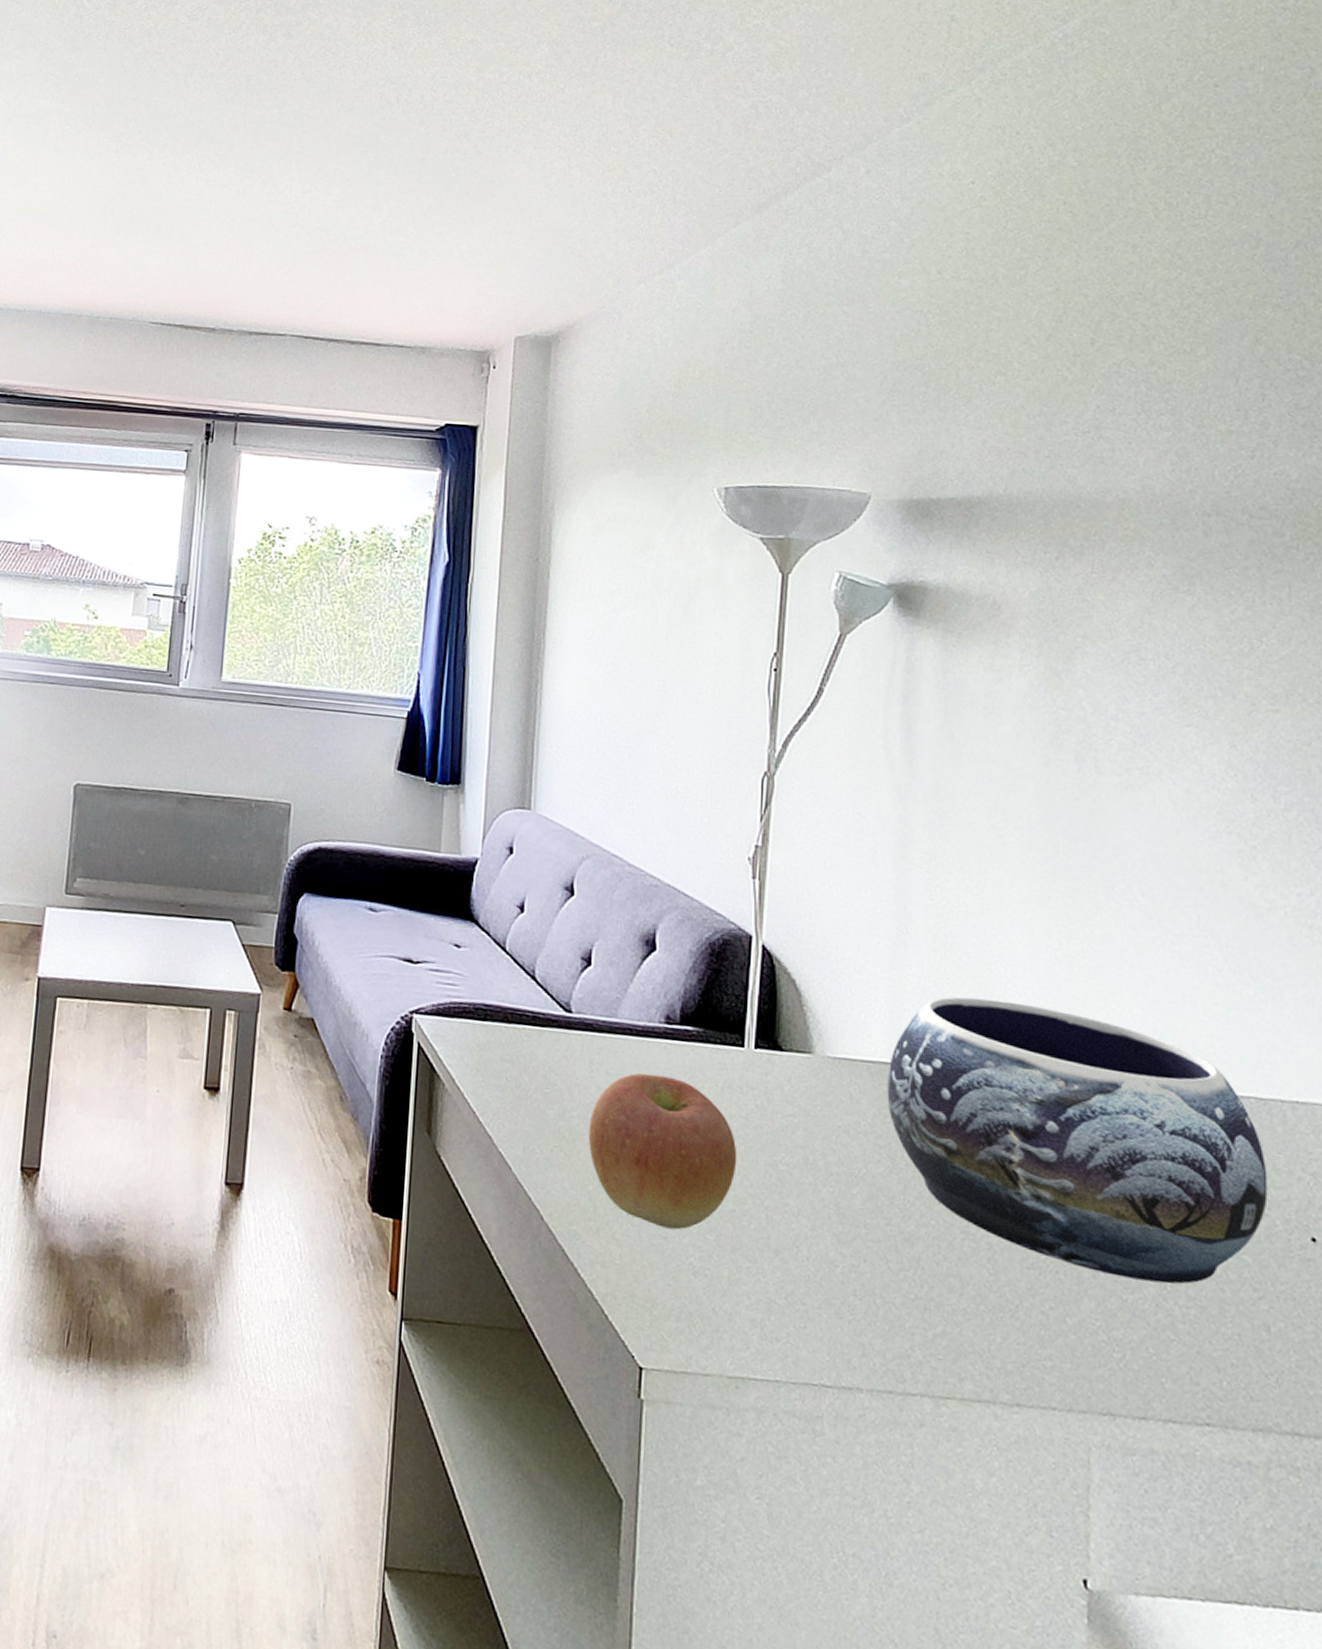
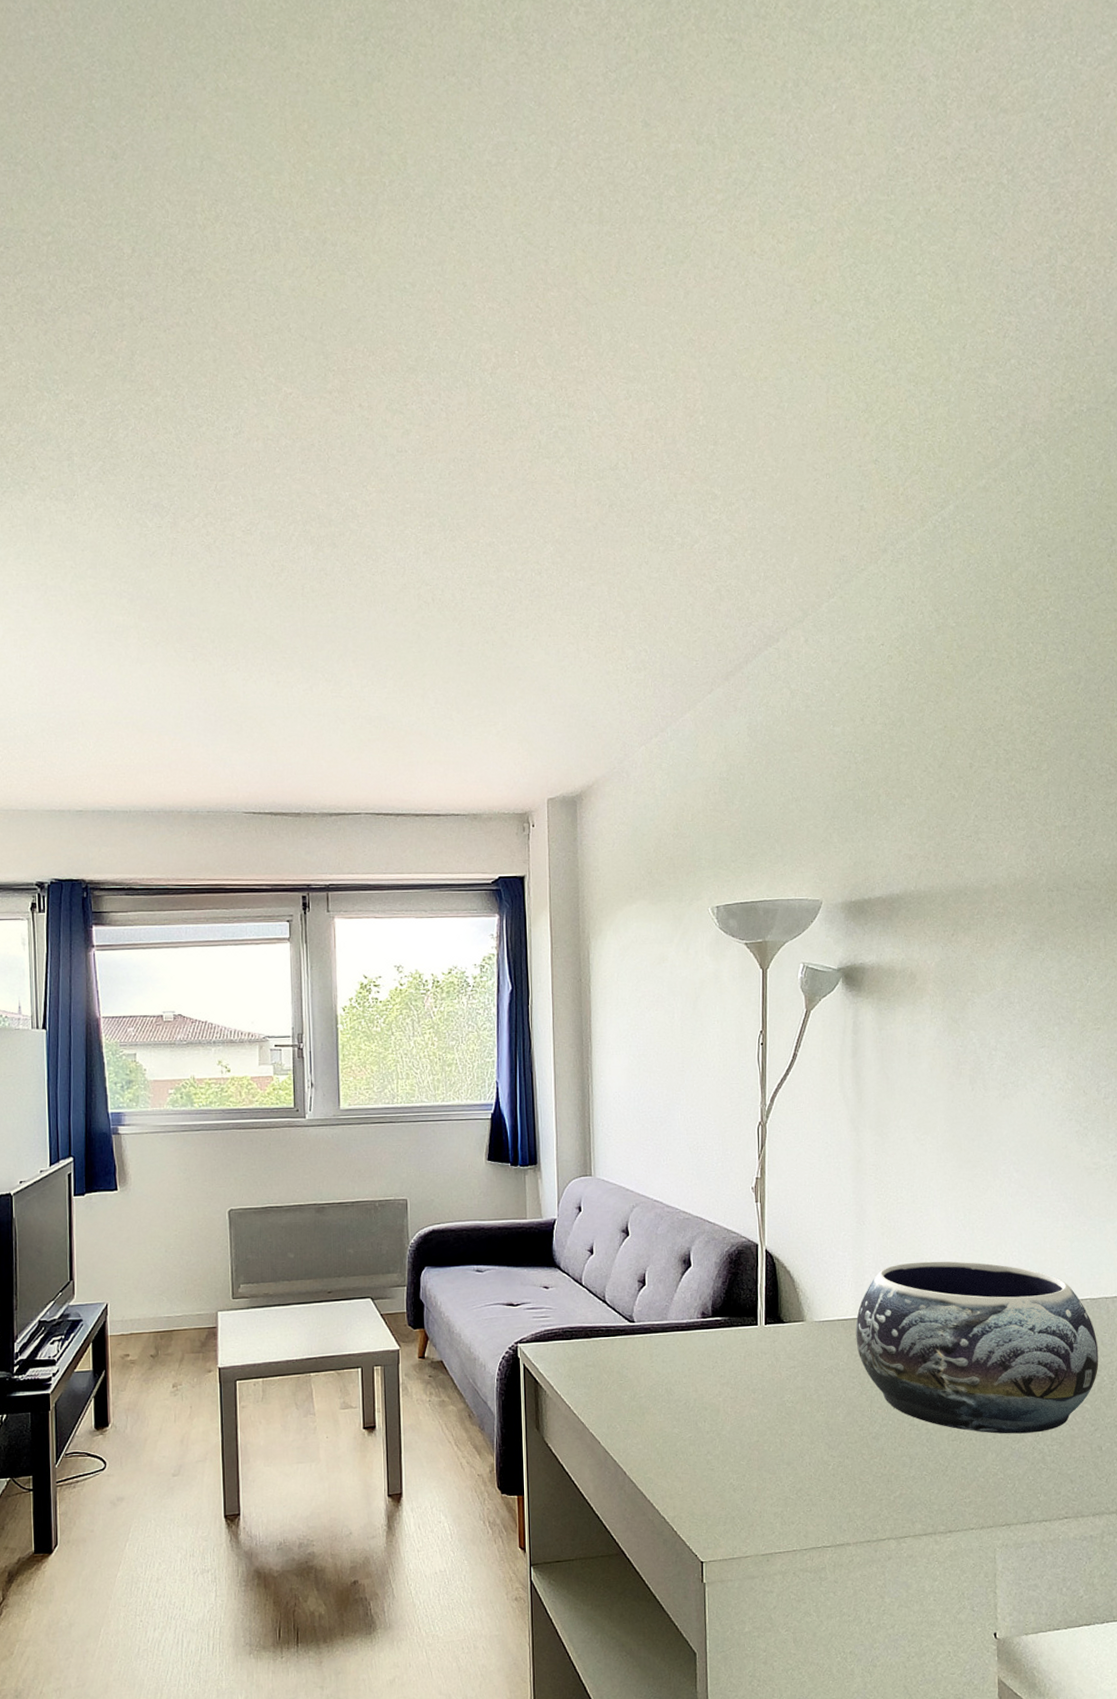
apple: present [588,1073,737,1230] -> none [653,1355,758,1463]

